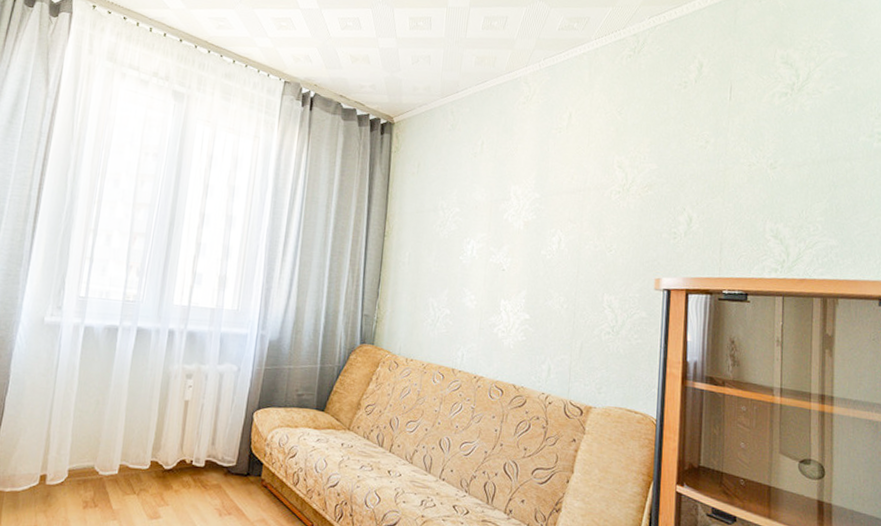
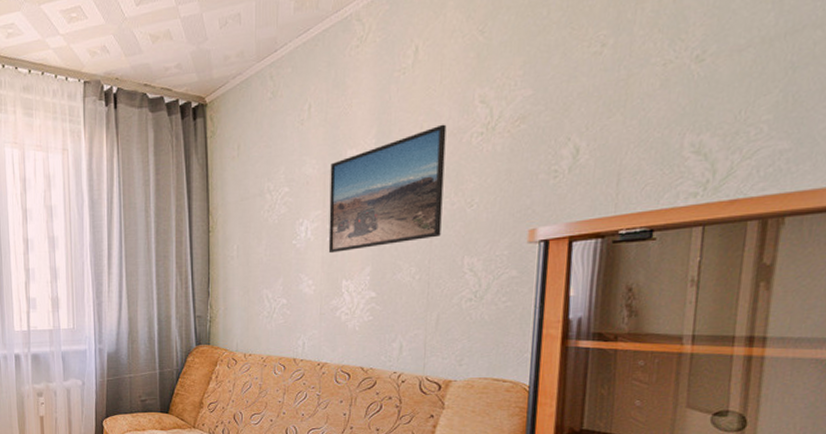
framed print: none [490,179,592,274] -> present [328,124,447,254]

